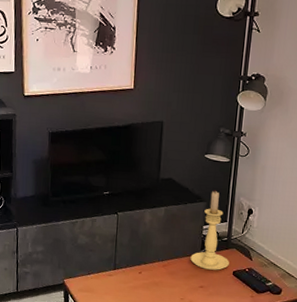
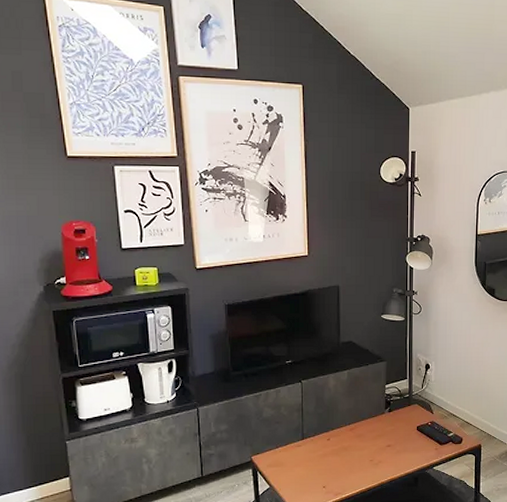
candle holder: present [190,190,229,270] -> none [376,349,413,428]

